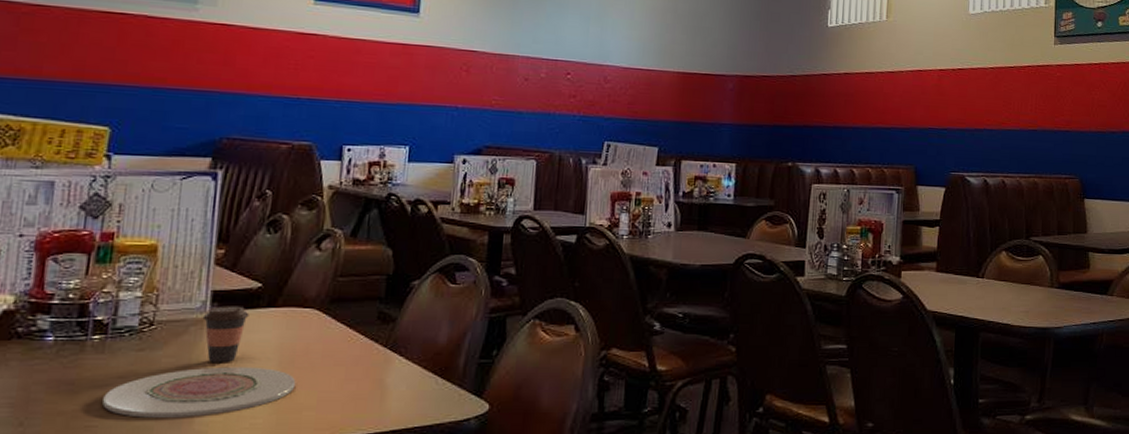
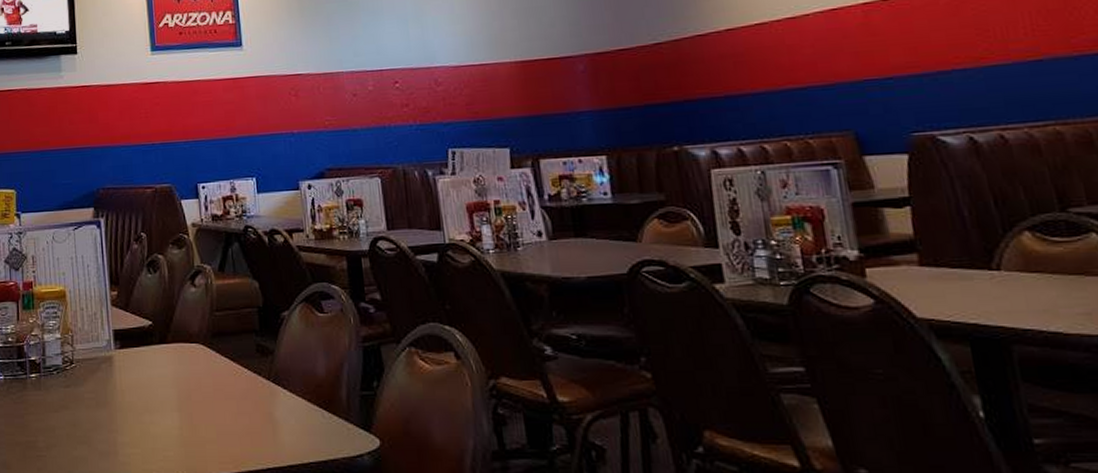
plate: present [102,366,296,418] -> none [46,401,196,449]
coffee cup: present [202,306,249,363] -> none [109,343,146,398]

